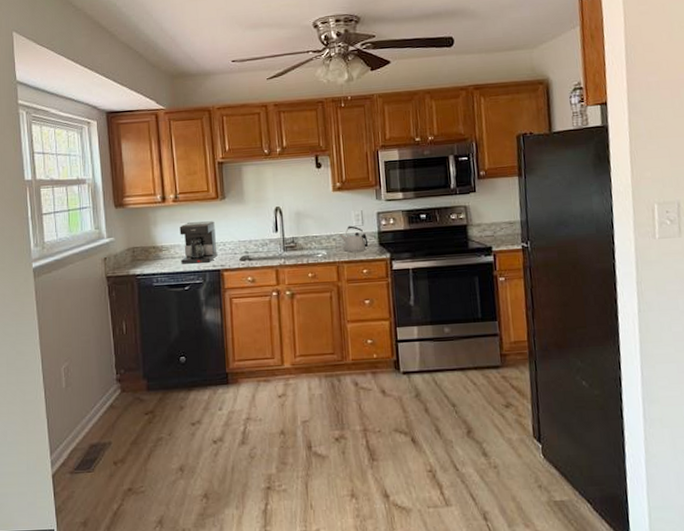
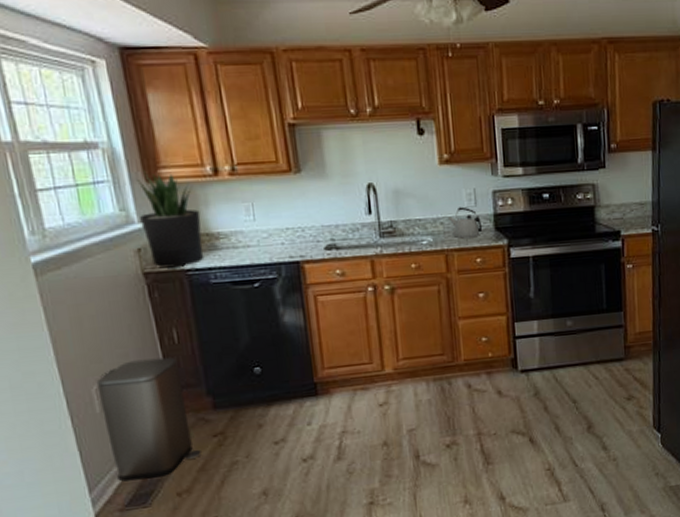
pedal bin: none [65,344,135,448] -> present [96,357,202,482]
planter: none [108,199,150,273] -> present [136,170,205,268]
coffee maker: present [179,221,218,265] -> none [241,200,295,256]

